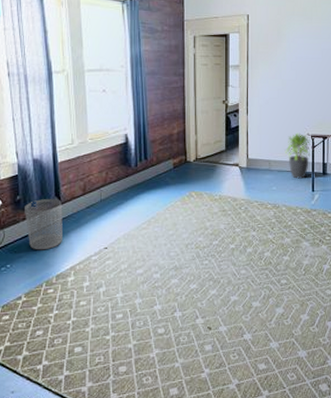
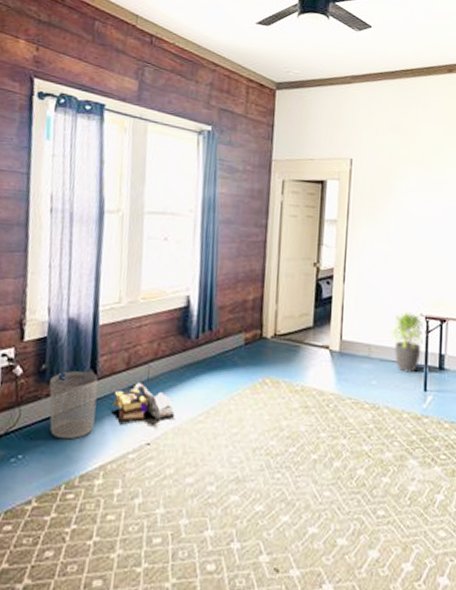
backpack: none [75,203,123,233] -> present [112,382,174,422]

